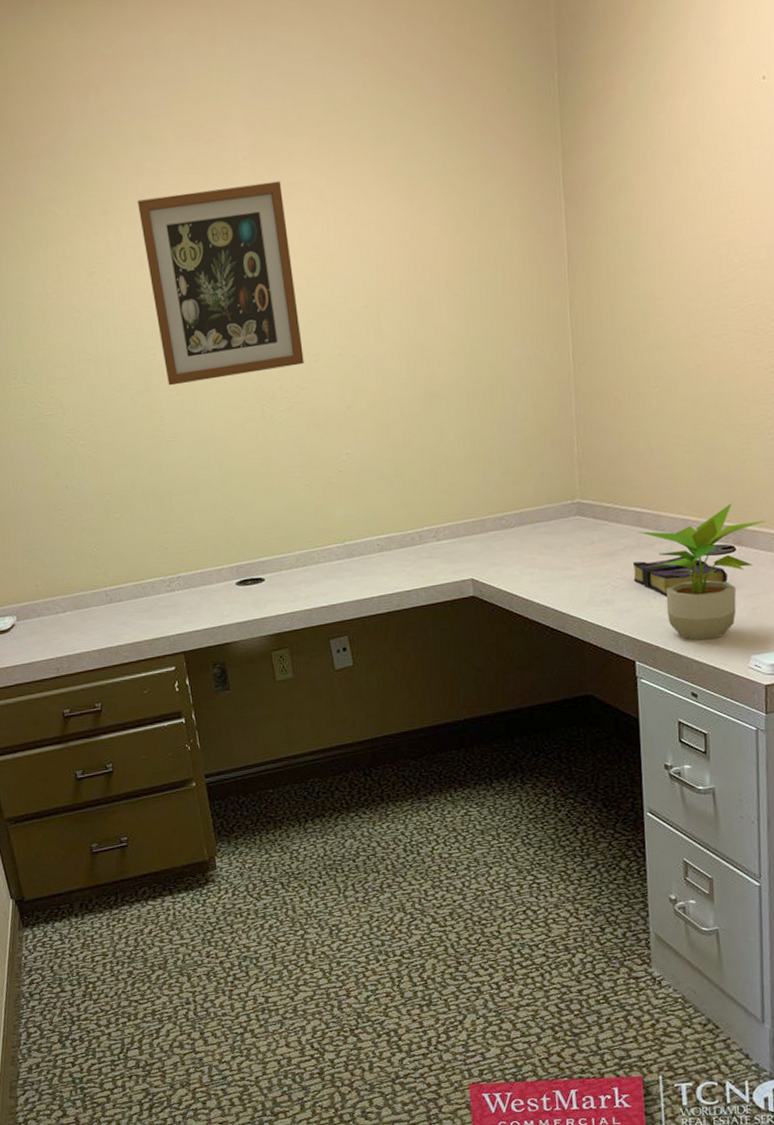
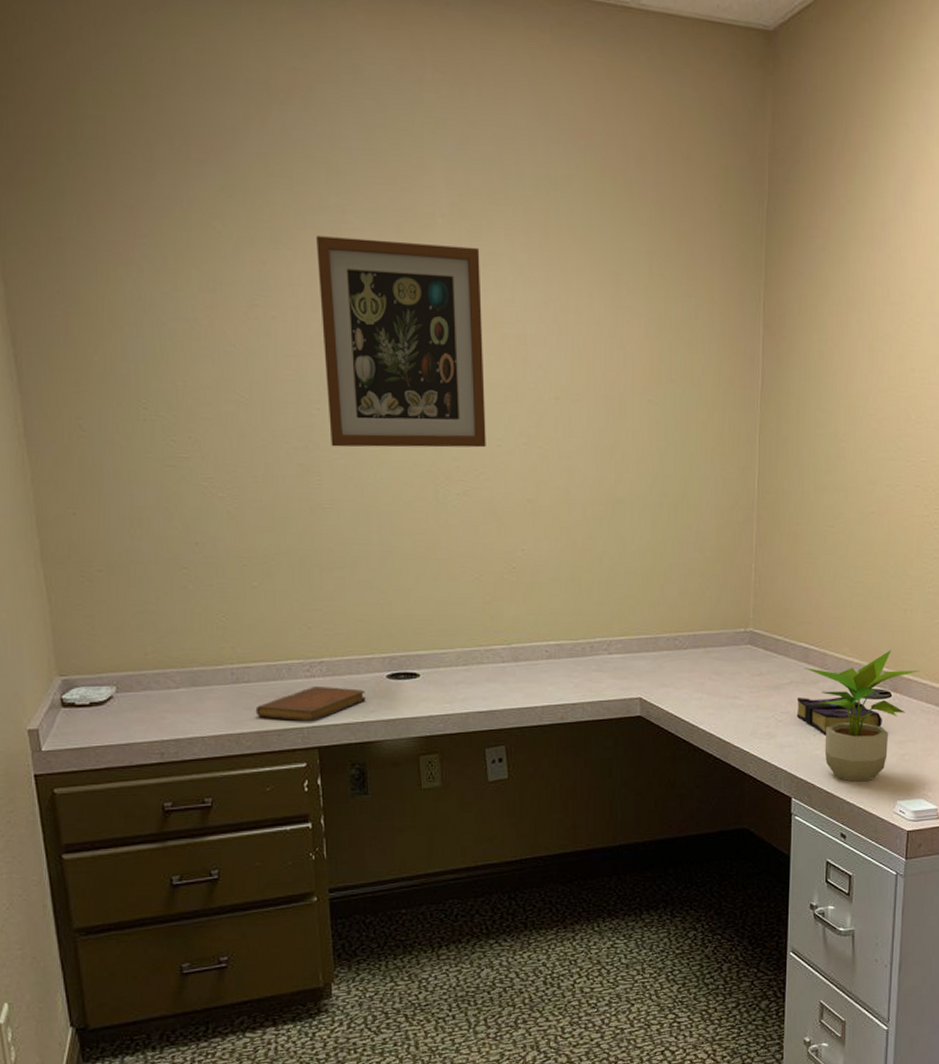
notebook: none [128,597,220,631] -> present [255,687,366,722]

